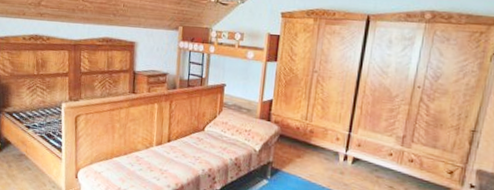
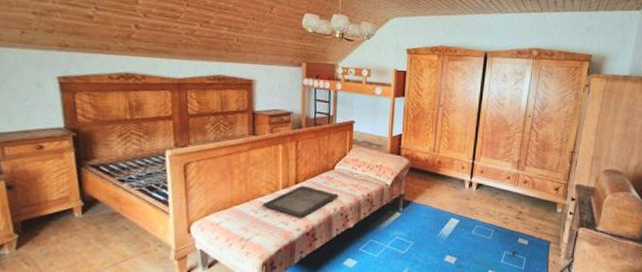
serving tray: none [138,143,208,175] -> present [262,185,339,218]

